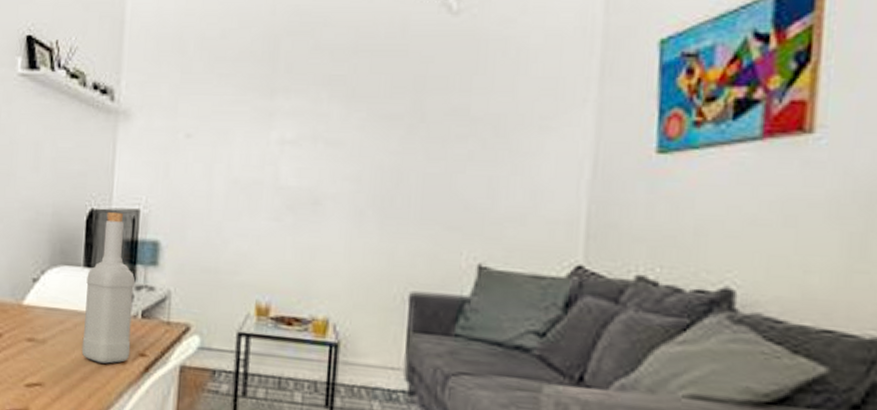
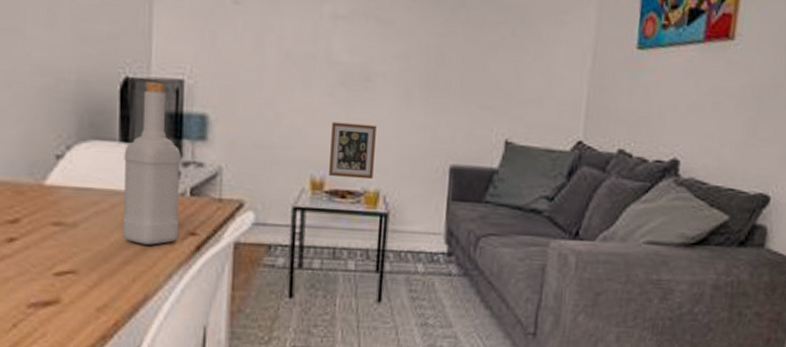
picture frame: none [275,246,325,307] -> present [329,121,376,180]

